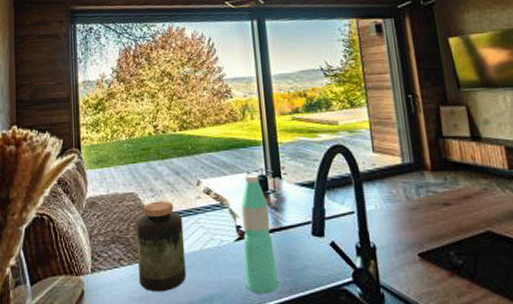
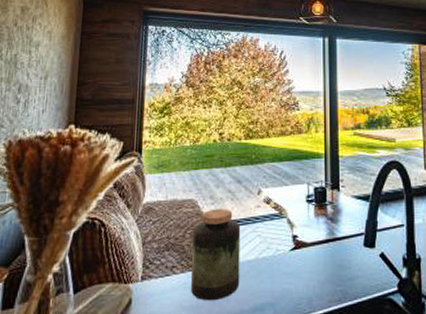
water bottle: present [240,173,279,293] -> none [297,185,329,302]

